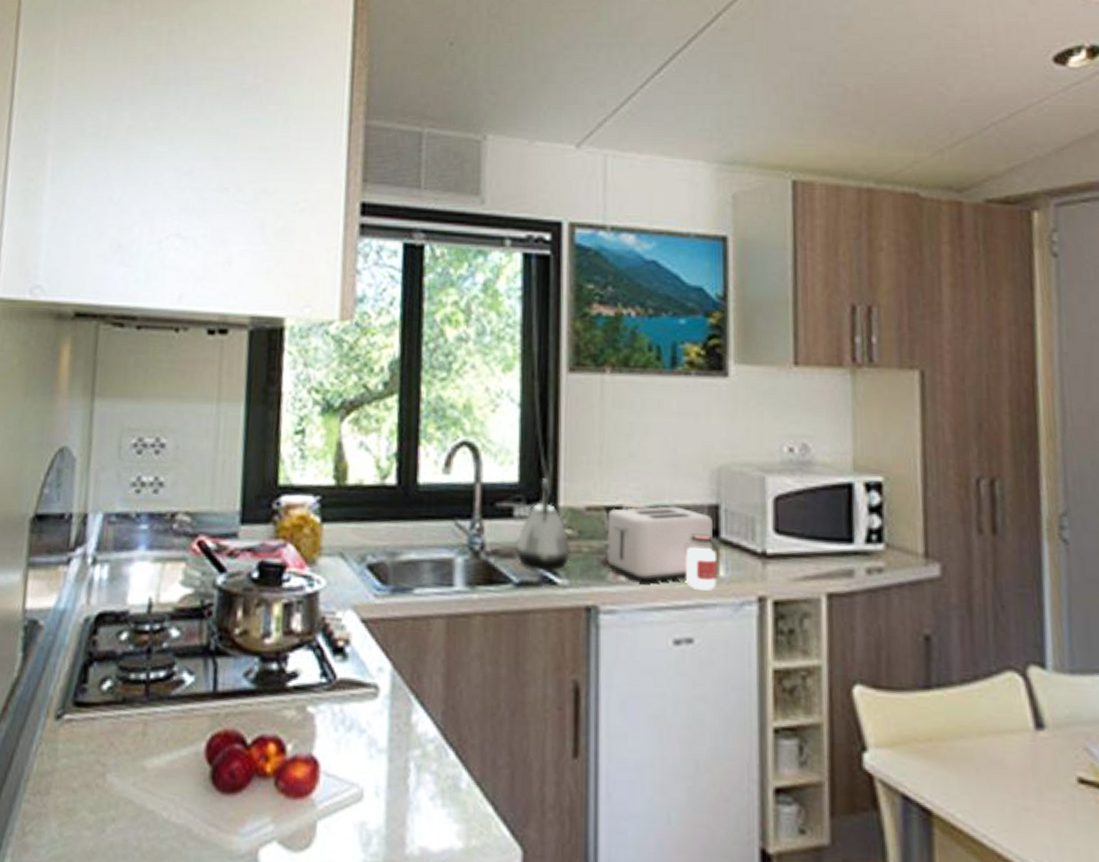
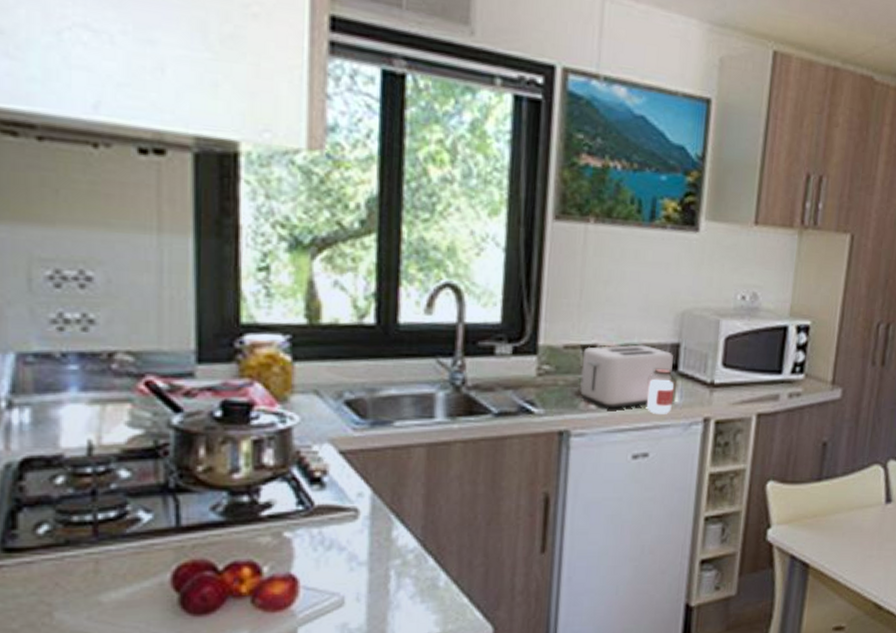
kettle: present [516,478,570,571] -> none [496,319,548,402]

